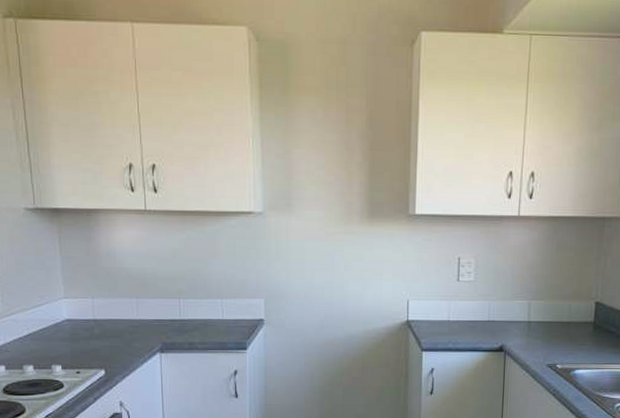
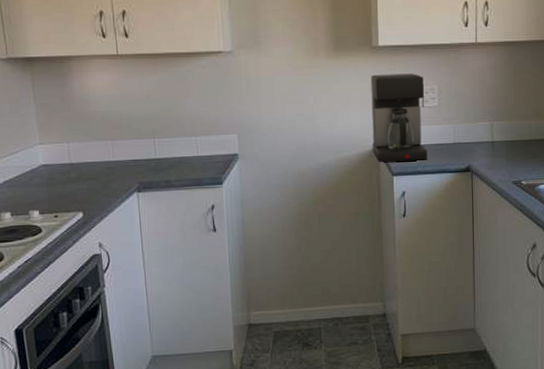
coffee maker: none [402,244,460,338] -> present [370,73,428,163]

